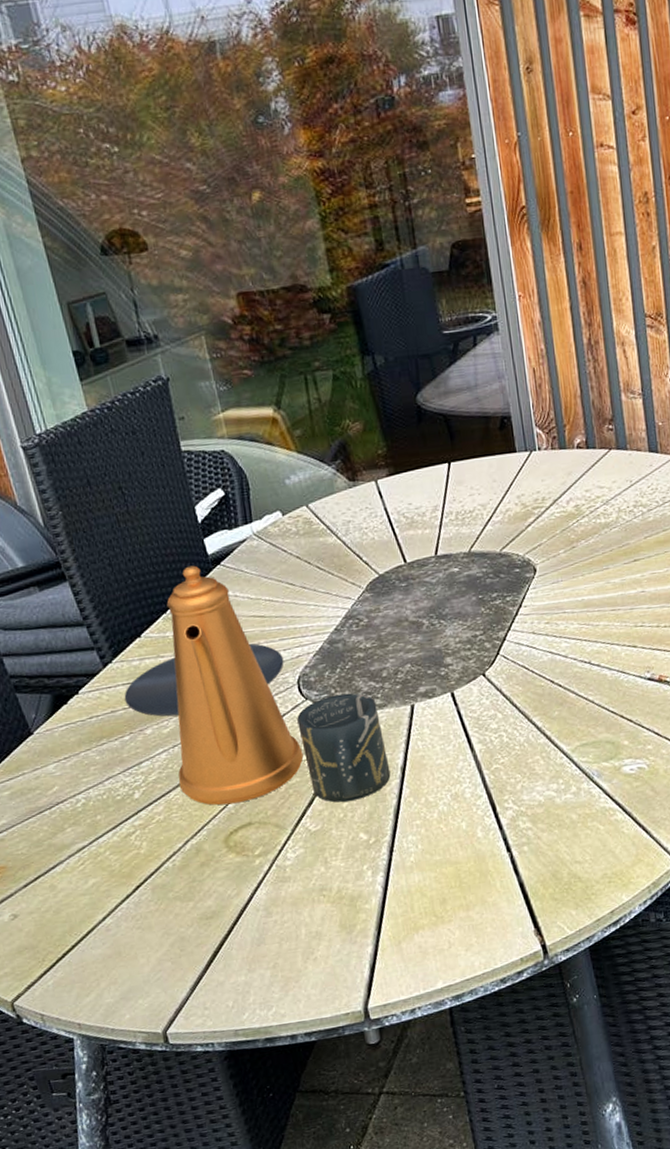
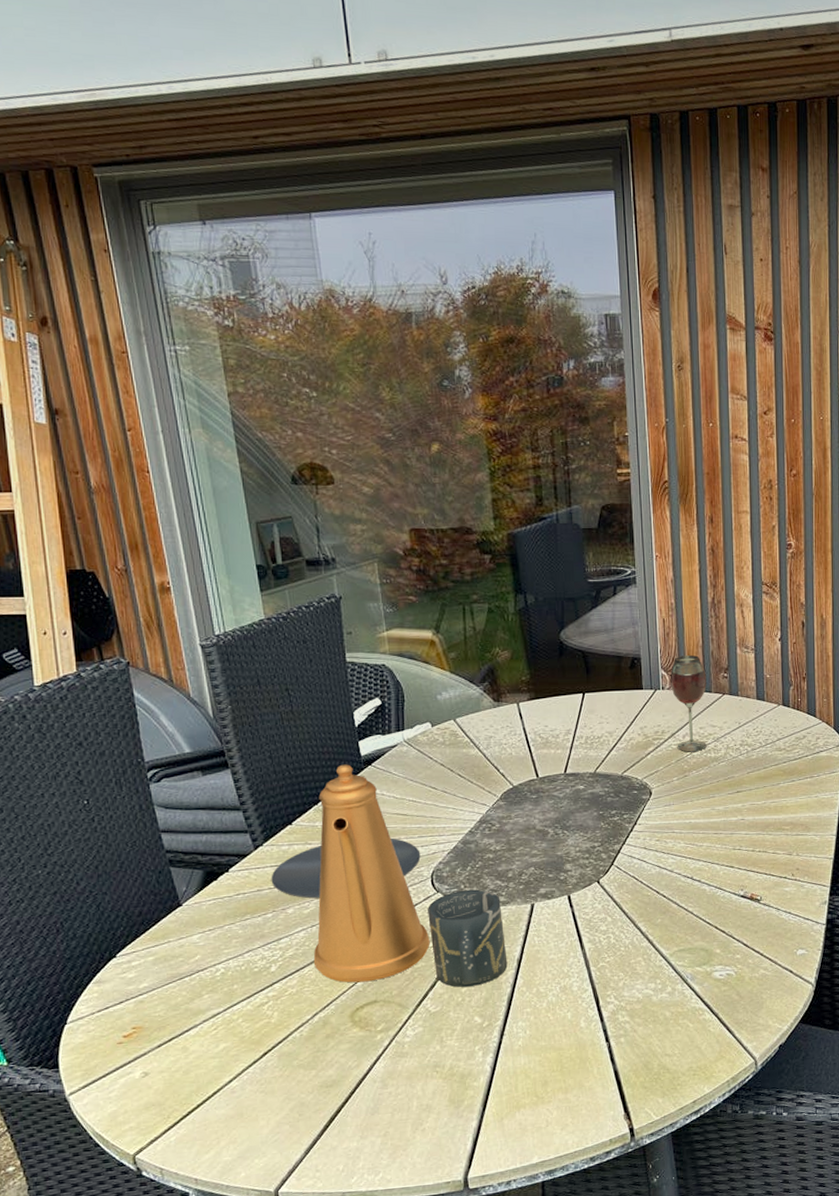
wineglass: none [546,407,595,520] -> present [671,655,707,751]

